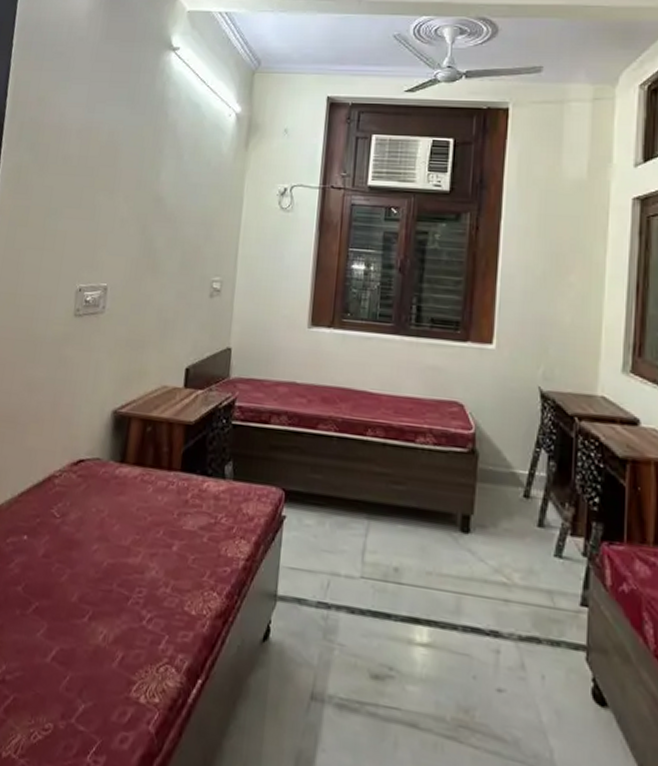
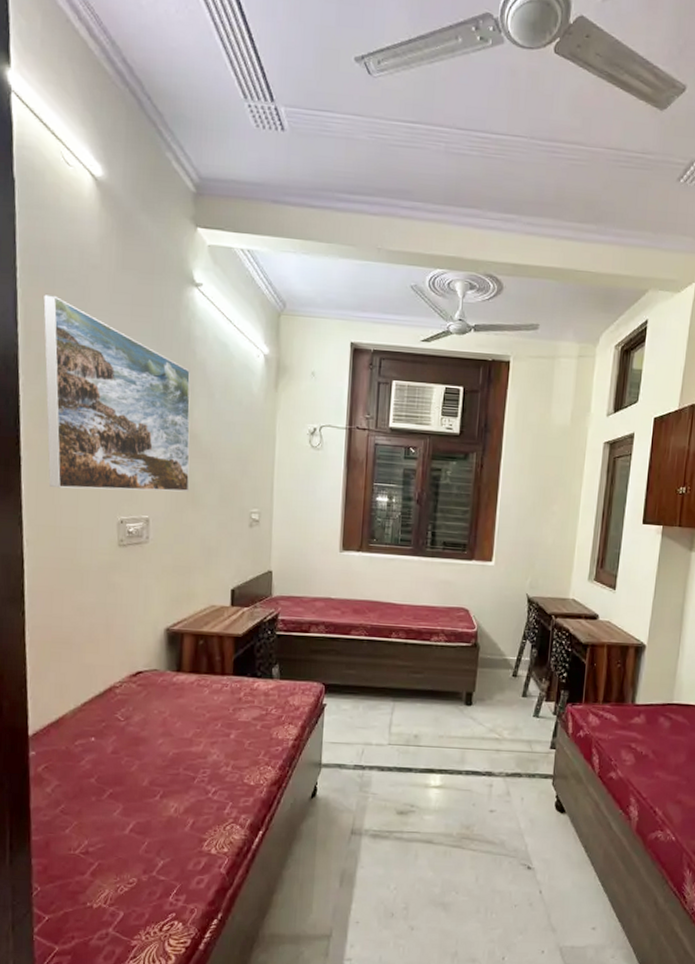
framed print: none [15,67,161,259] -> present [43,294,191,492]

